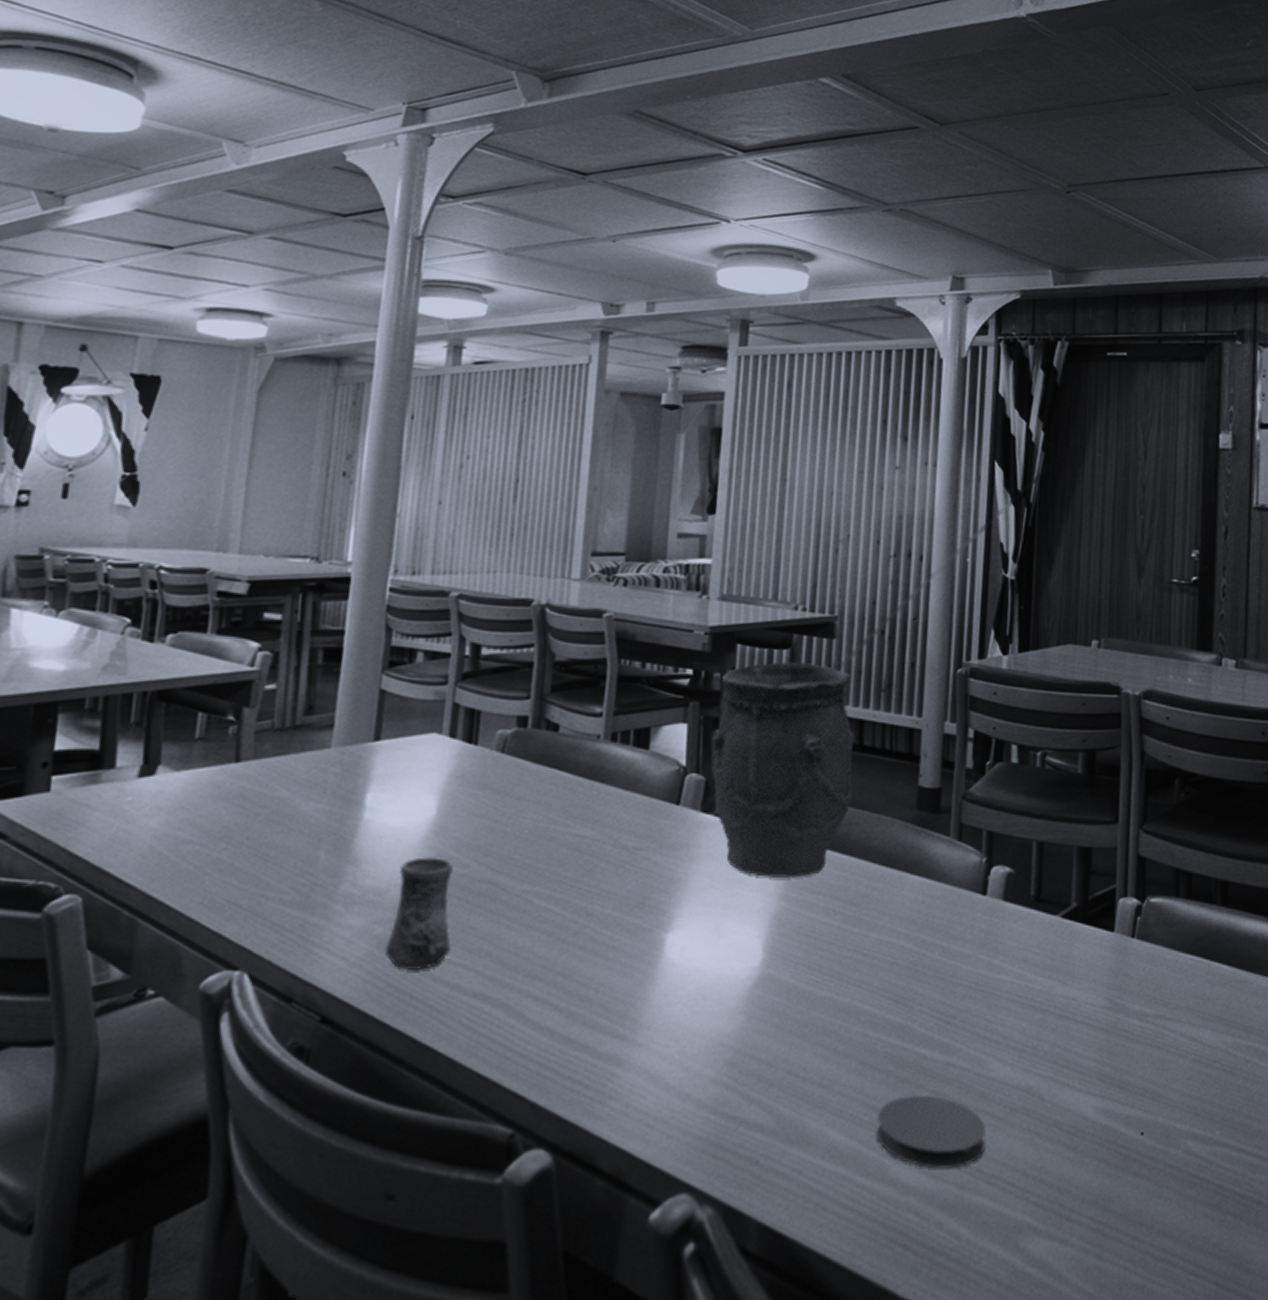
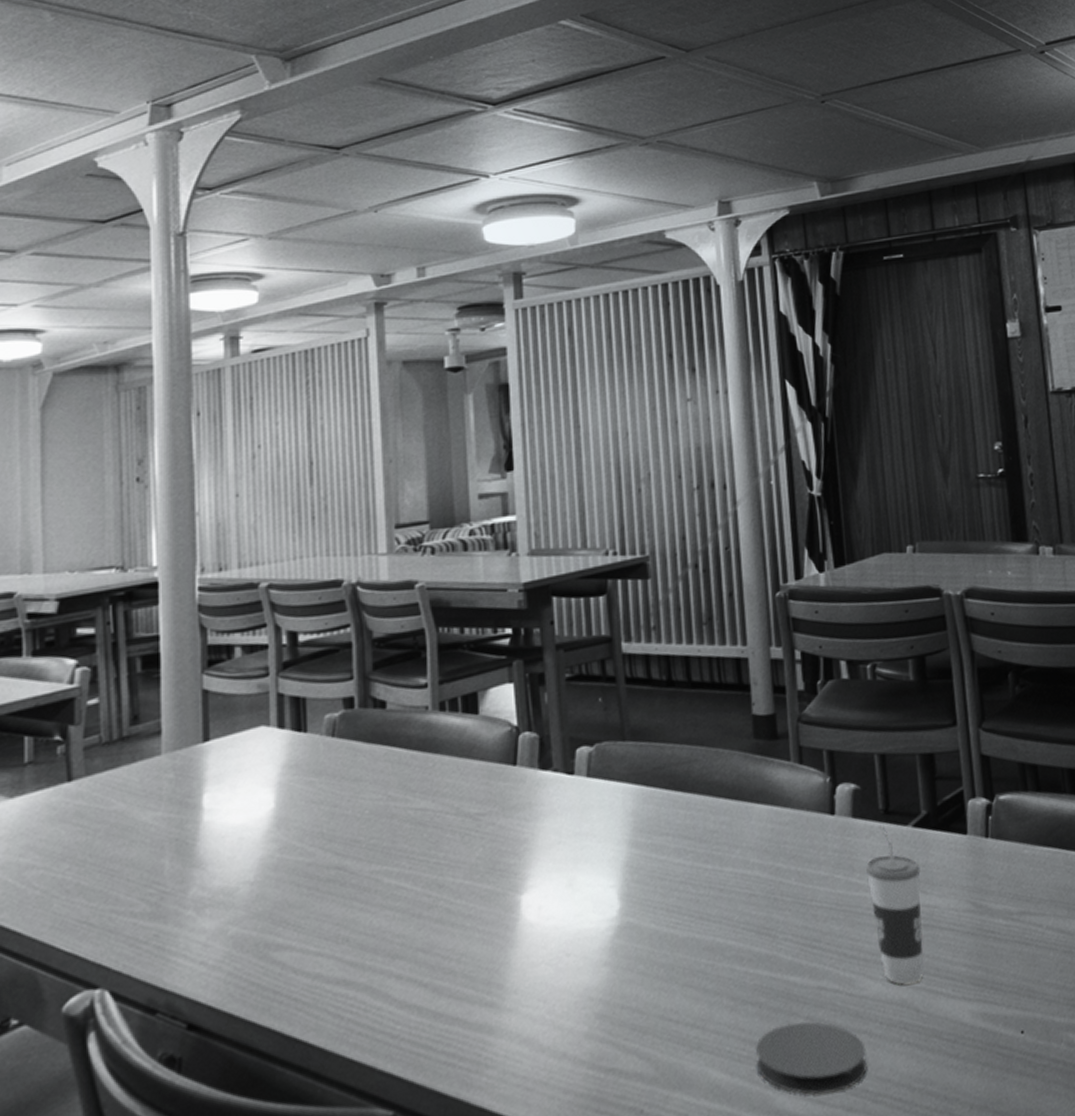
cup: present [385,857,453,970] -> none [243,849,309,967]
vase: present [711,662,855,879] -> none [539,606,688,827]
cup: none [1010,911,1063,1072] -> present [866,824,923,985]

